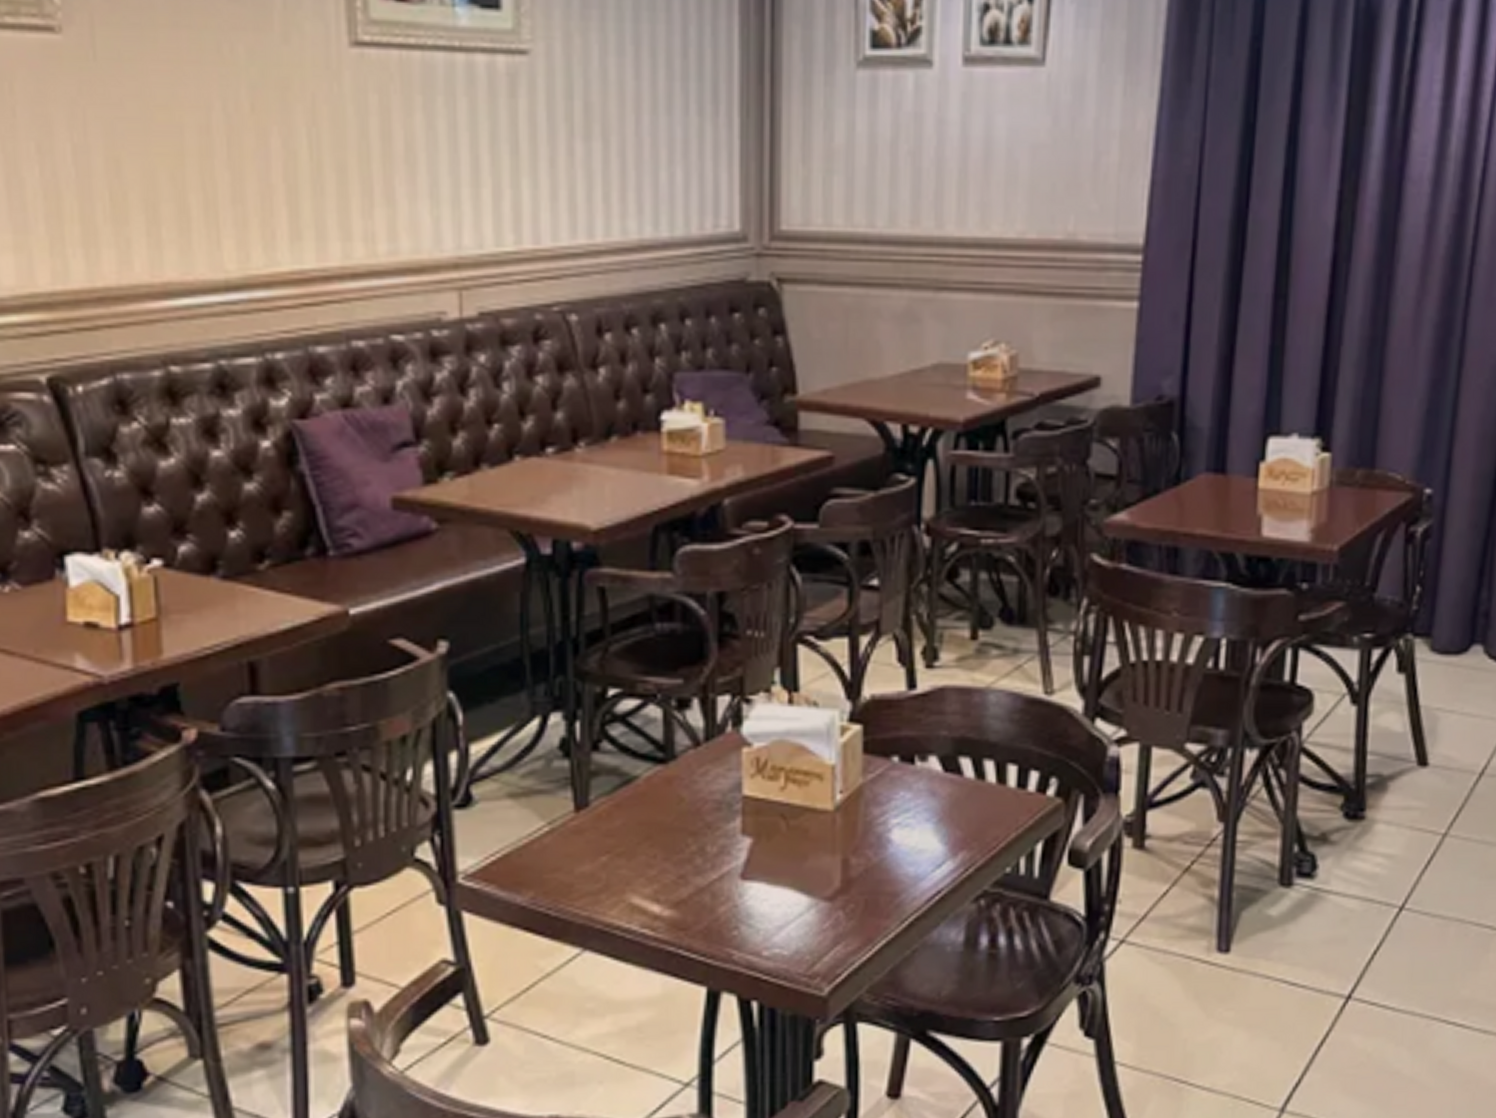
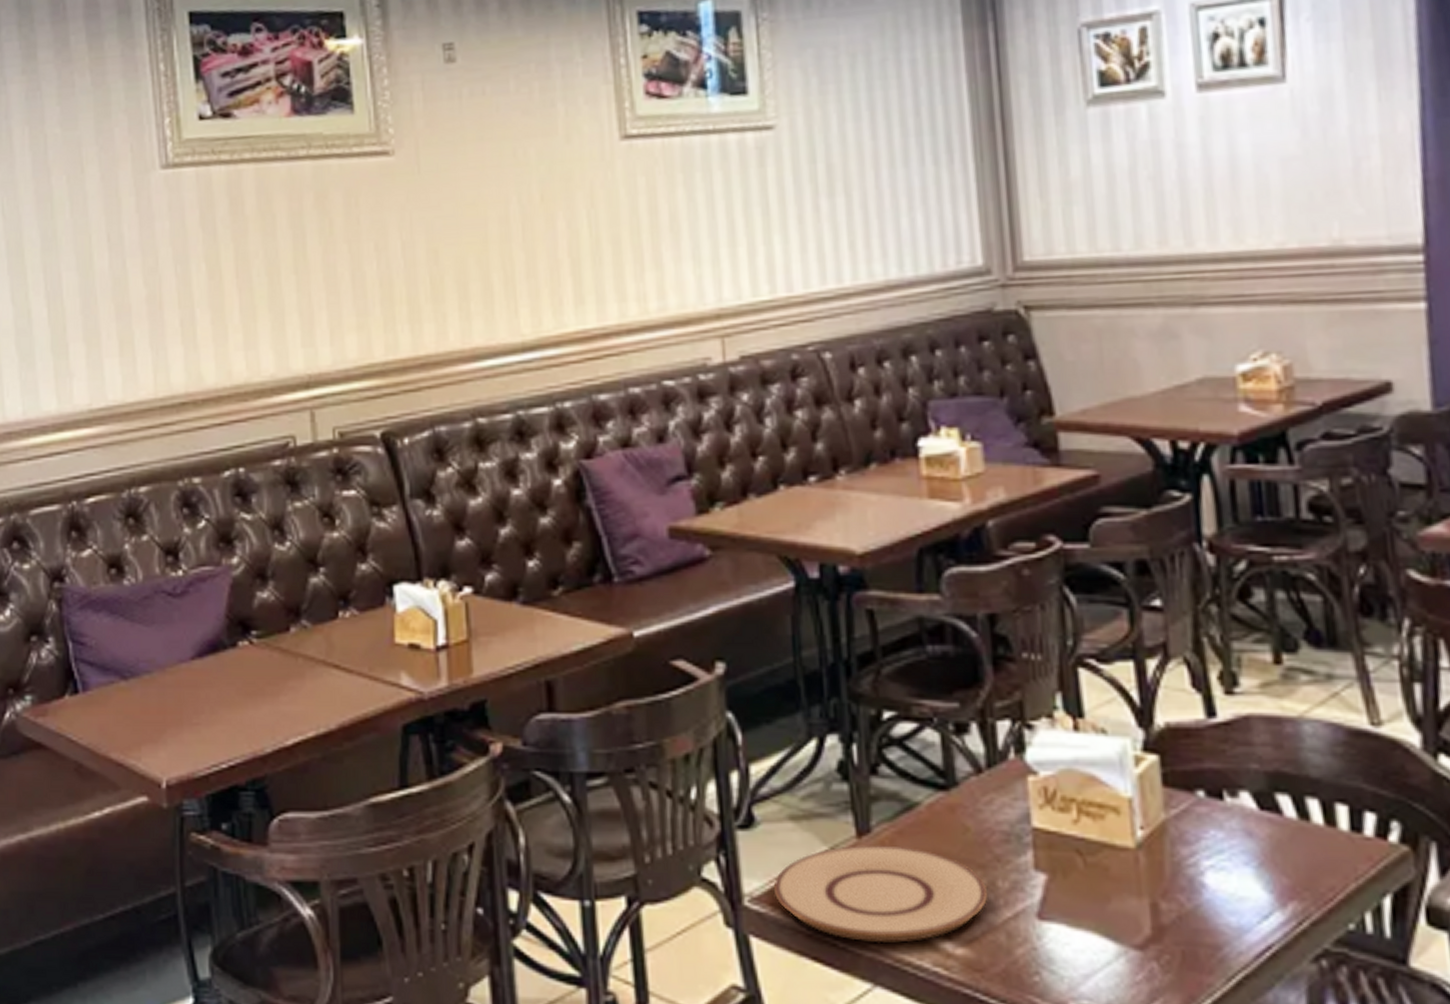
plate: none [488,817,697,911] -> present [773,845,988,943]

